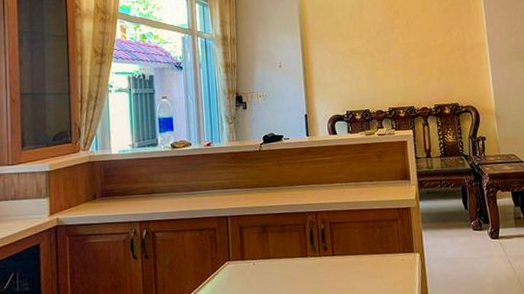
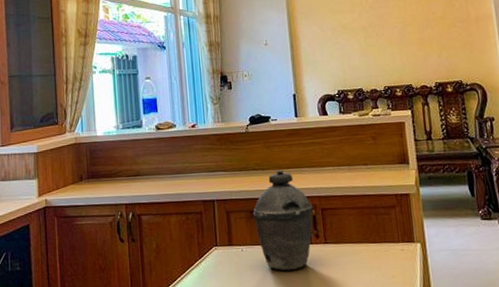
kettle: none [265,186,322,283] -> present [253,170,314,271]

